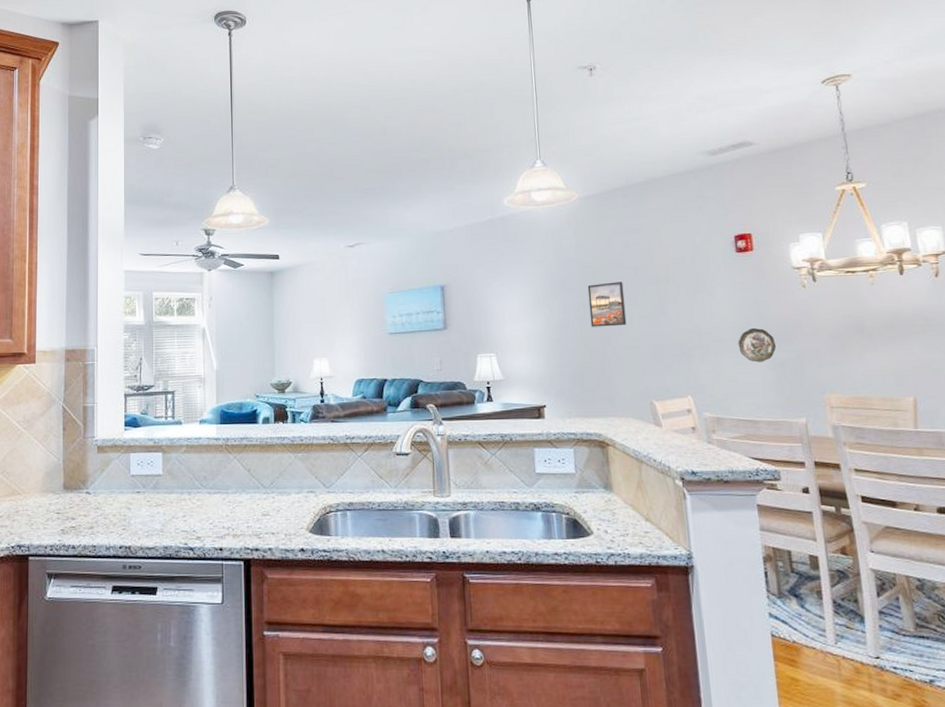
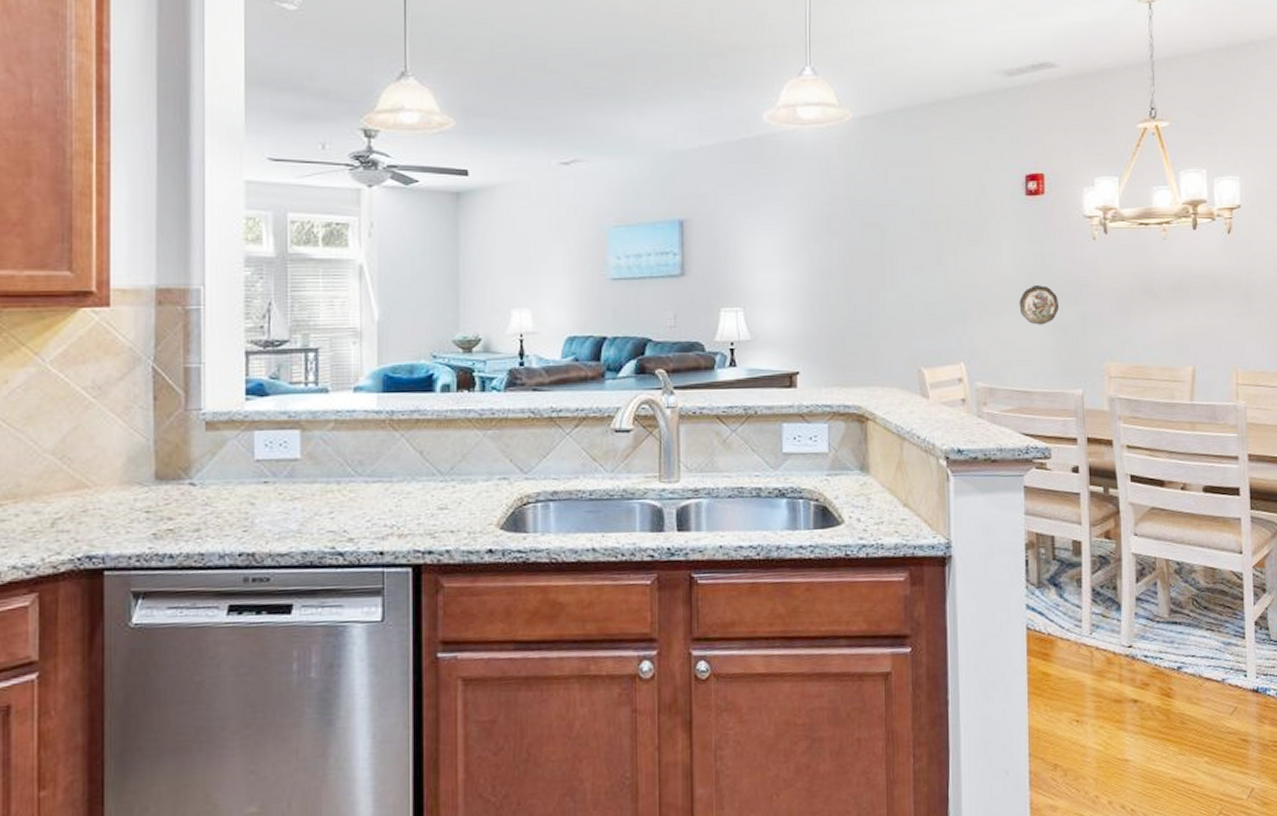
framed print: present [587,282,627,327] -> none [856,224,899,279]

